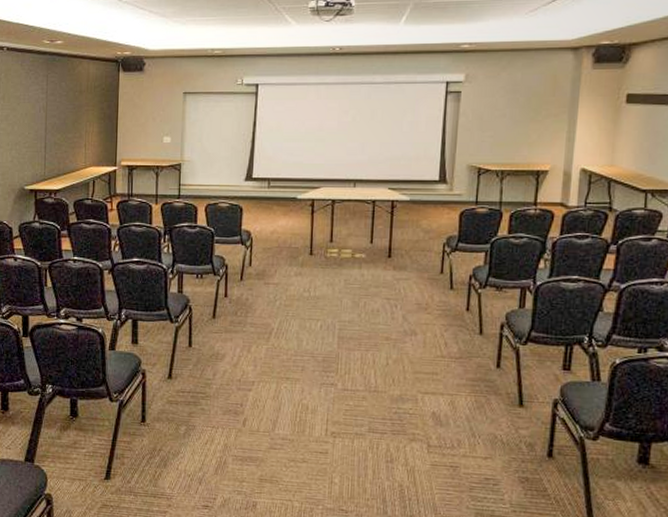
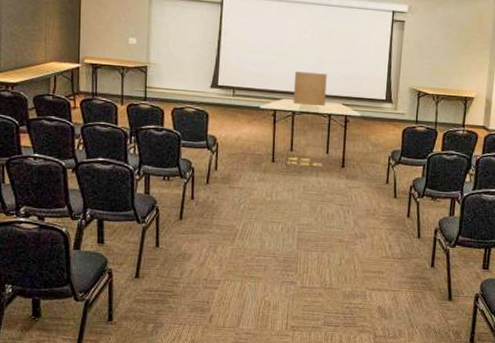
cardboard box: none [332,157,371,192] -> present [293,71,327,106]

